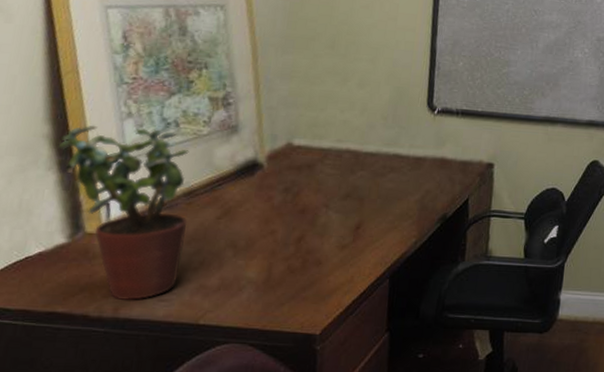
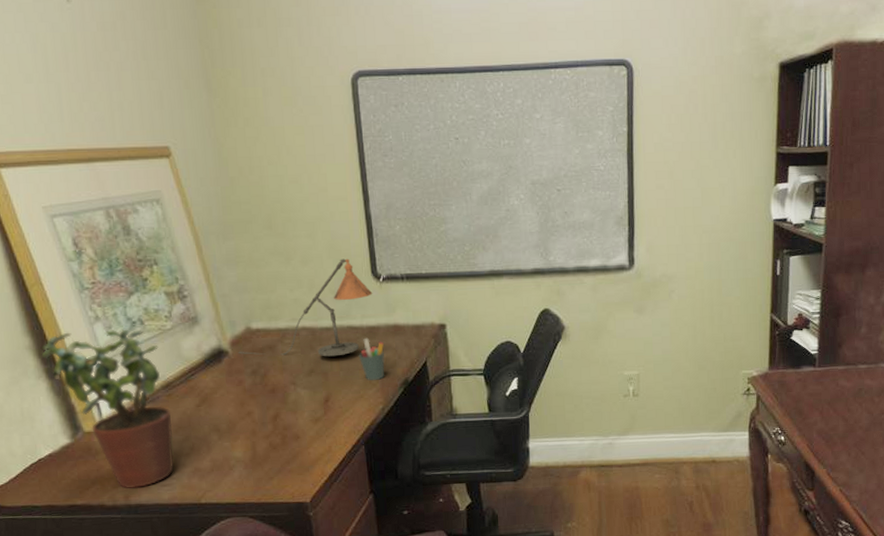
desk lamp: none [274,86,425,183] -> present [238,258,373,357]
pen holder: none [399,167,427,213] -> present [358,337,385,381]

